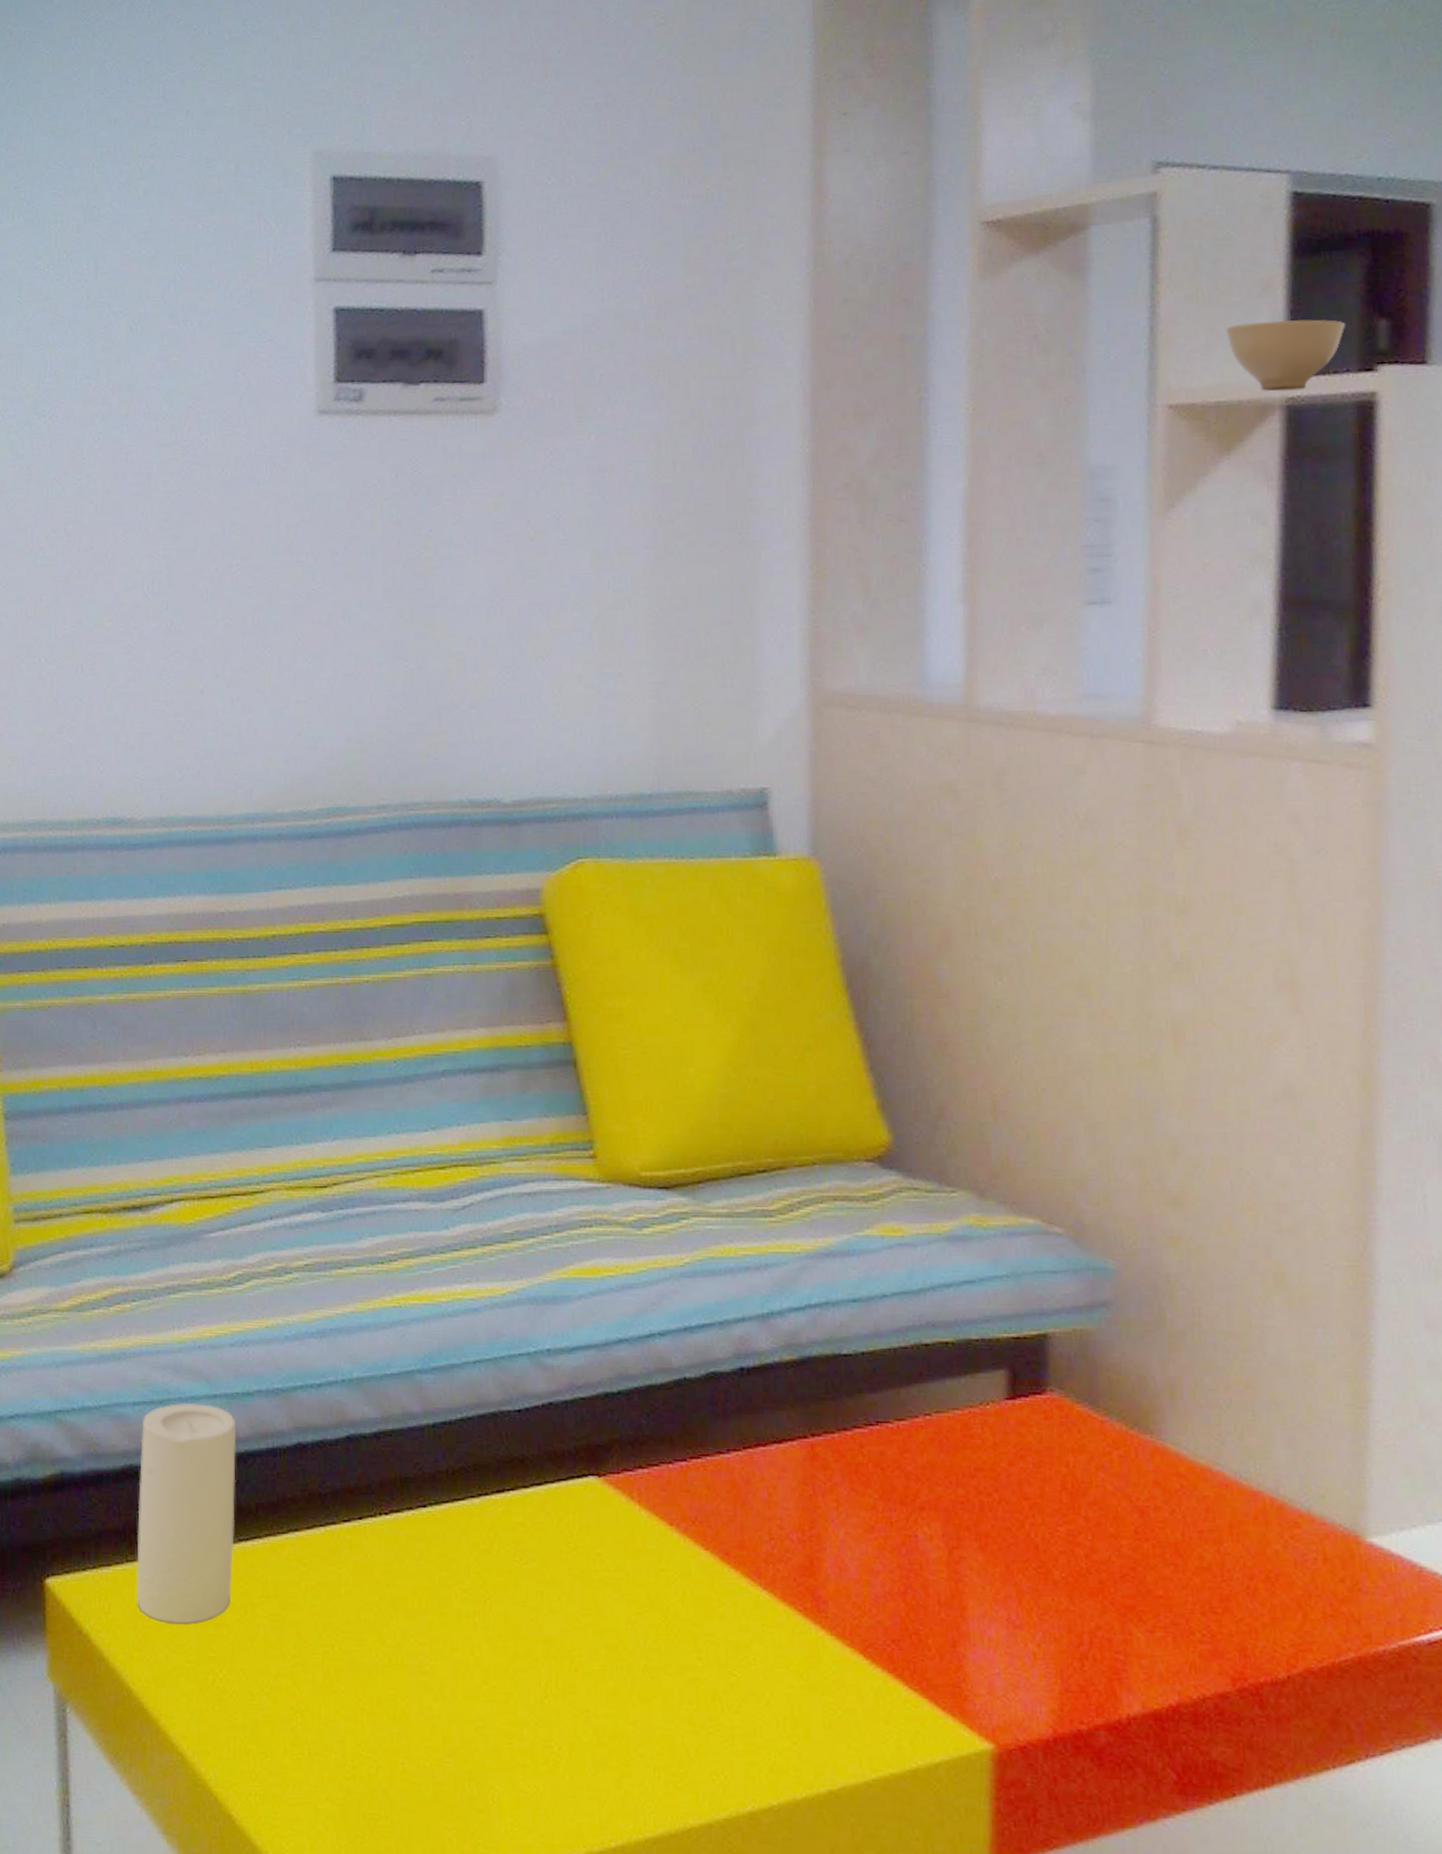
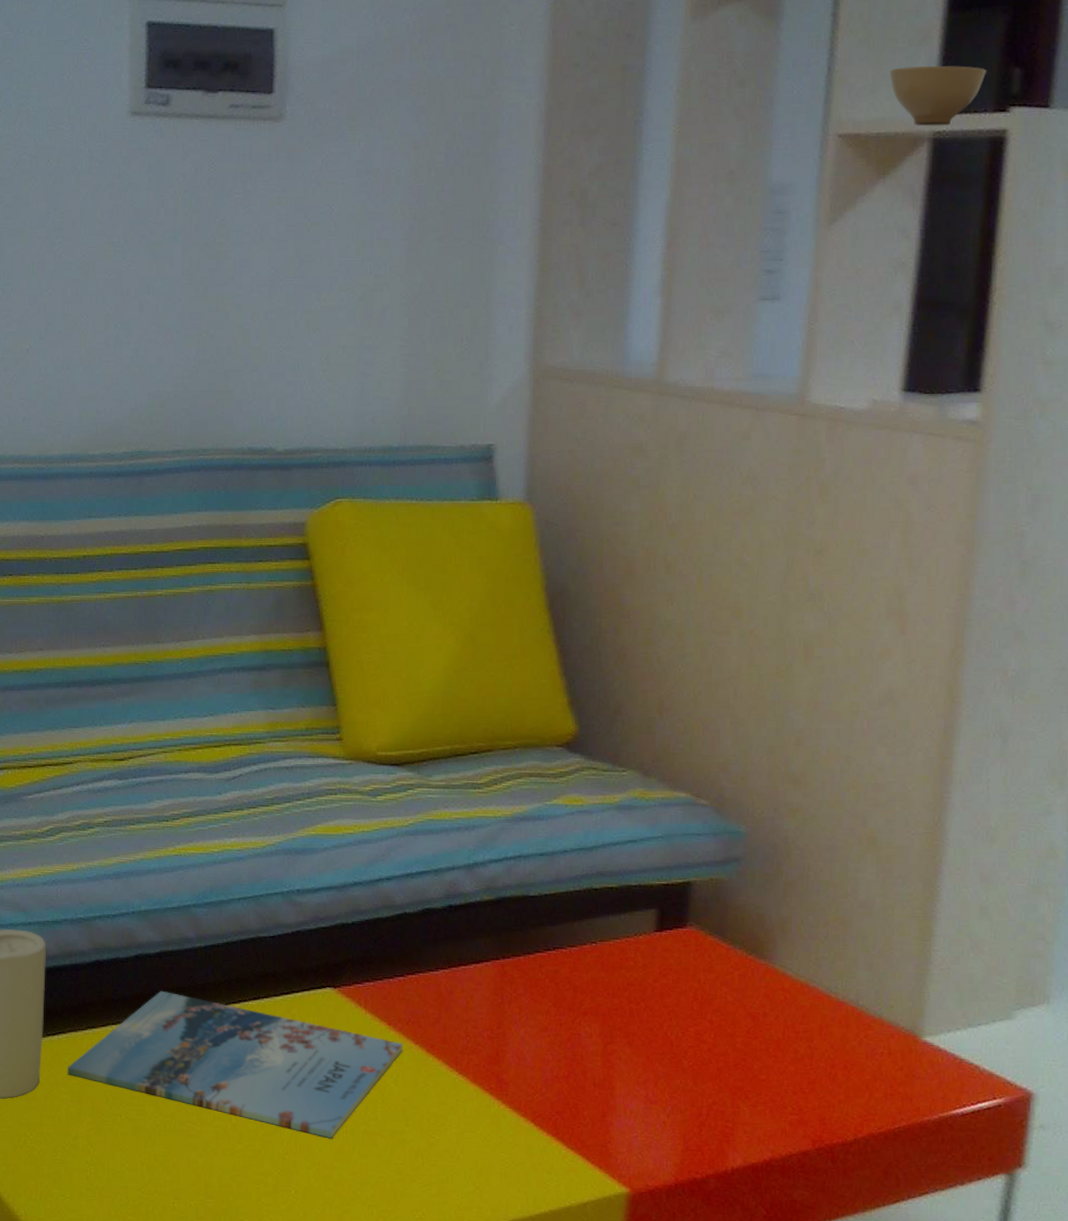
magazine: none [265,1481,689,1677] -> present [68,990,403,1139]

